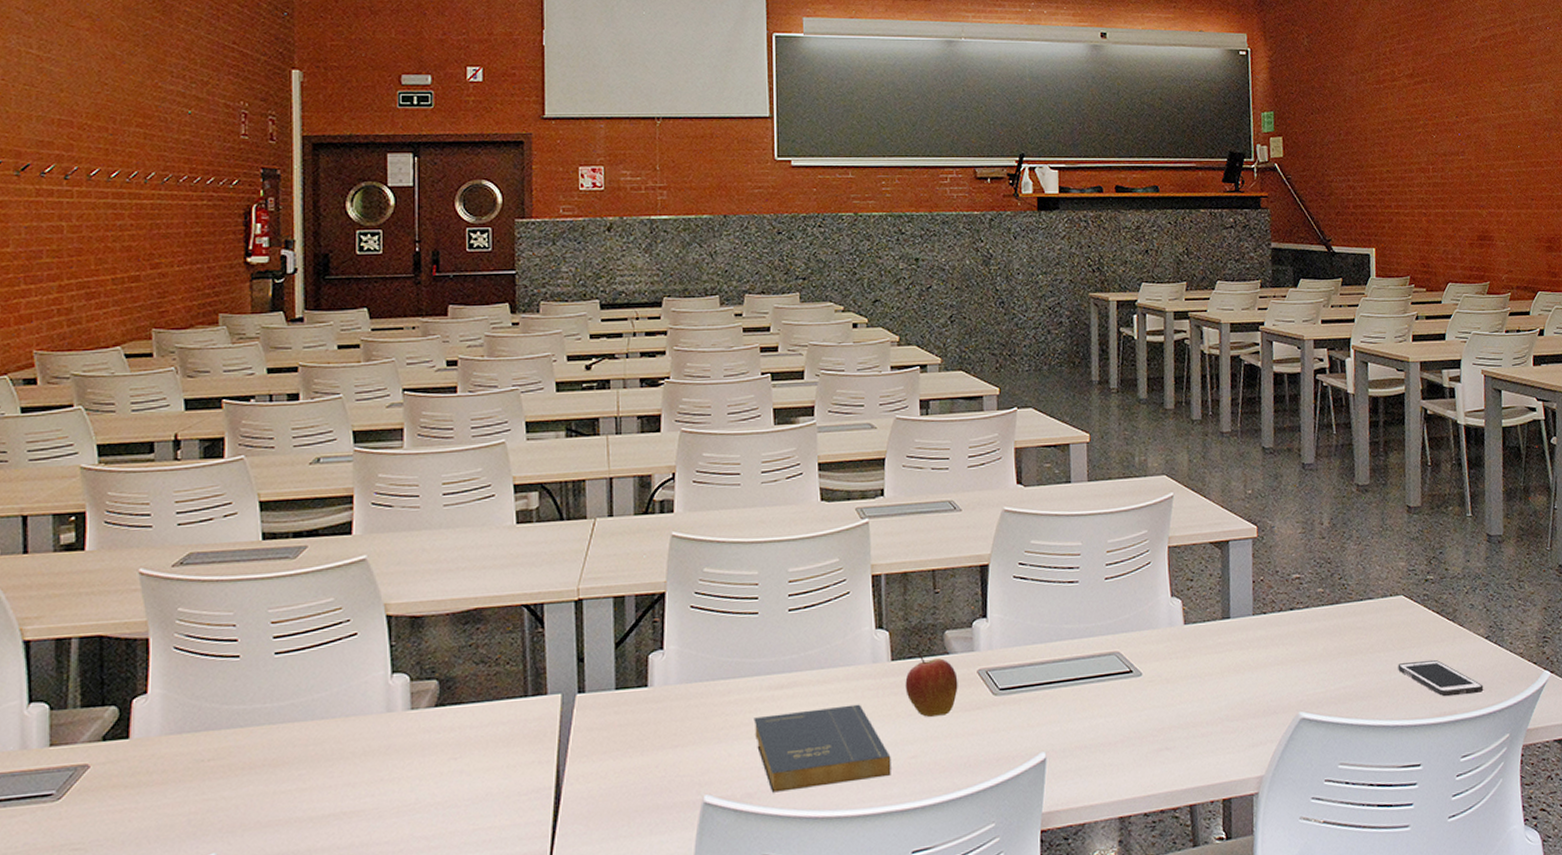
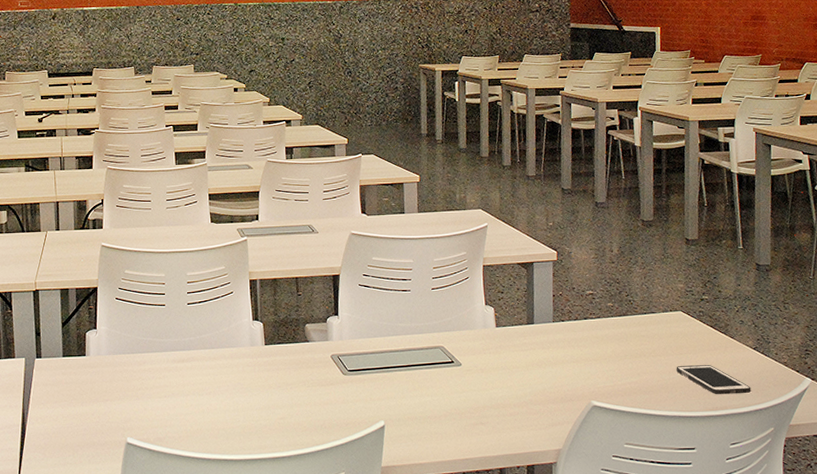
book: present [753,704,891,793] -> none [162,376,265,439]
apple: present [905,651,958,717] -> none [275,339,316,389]

